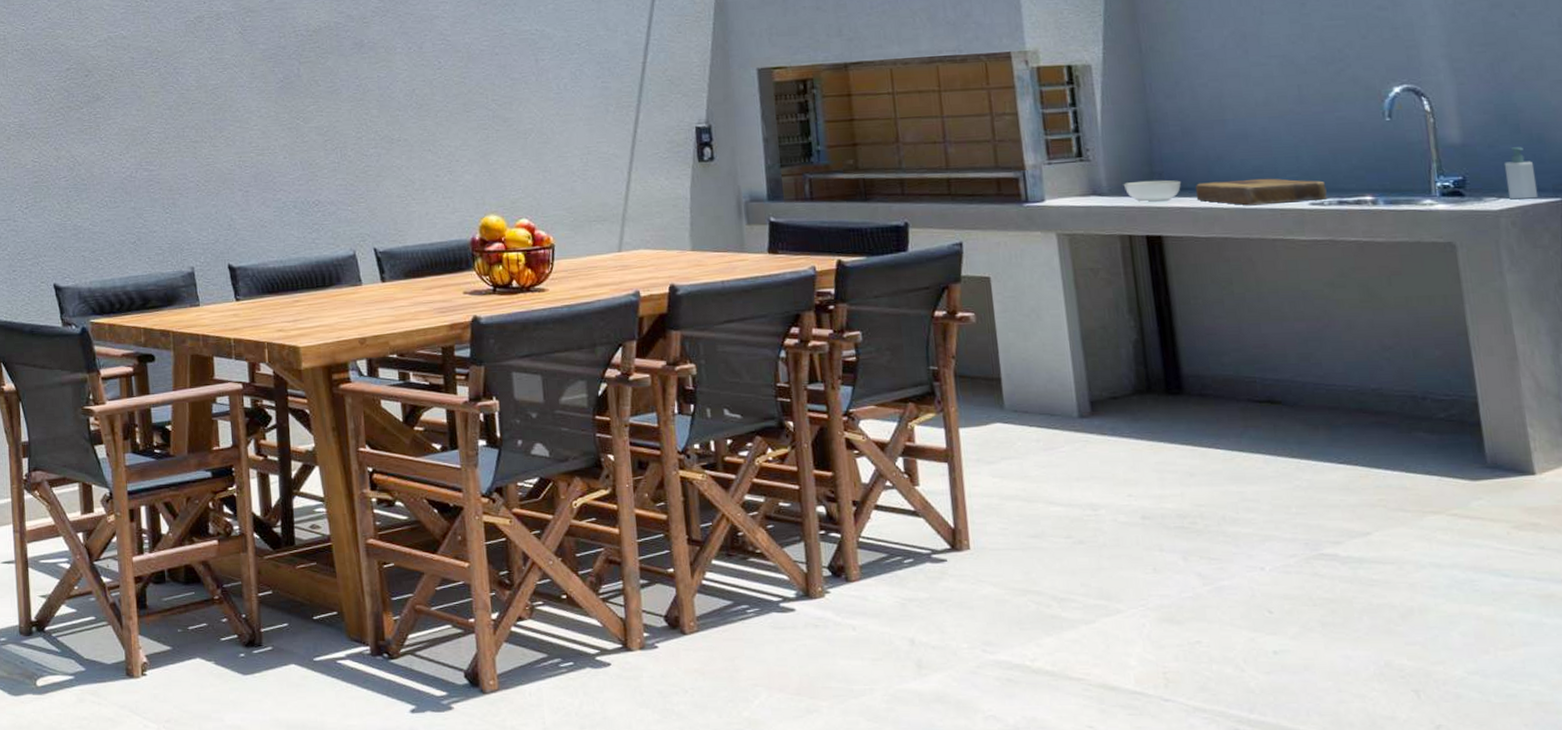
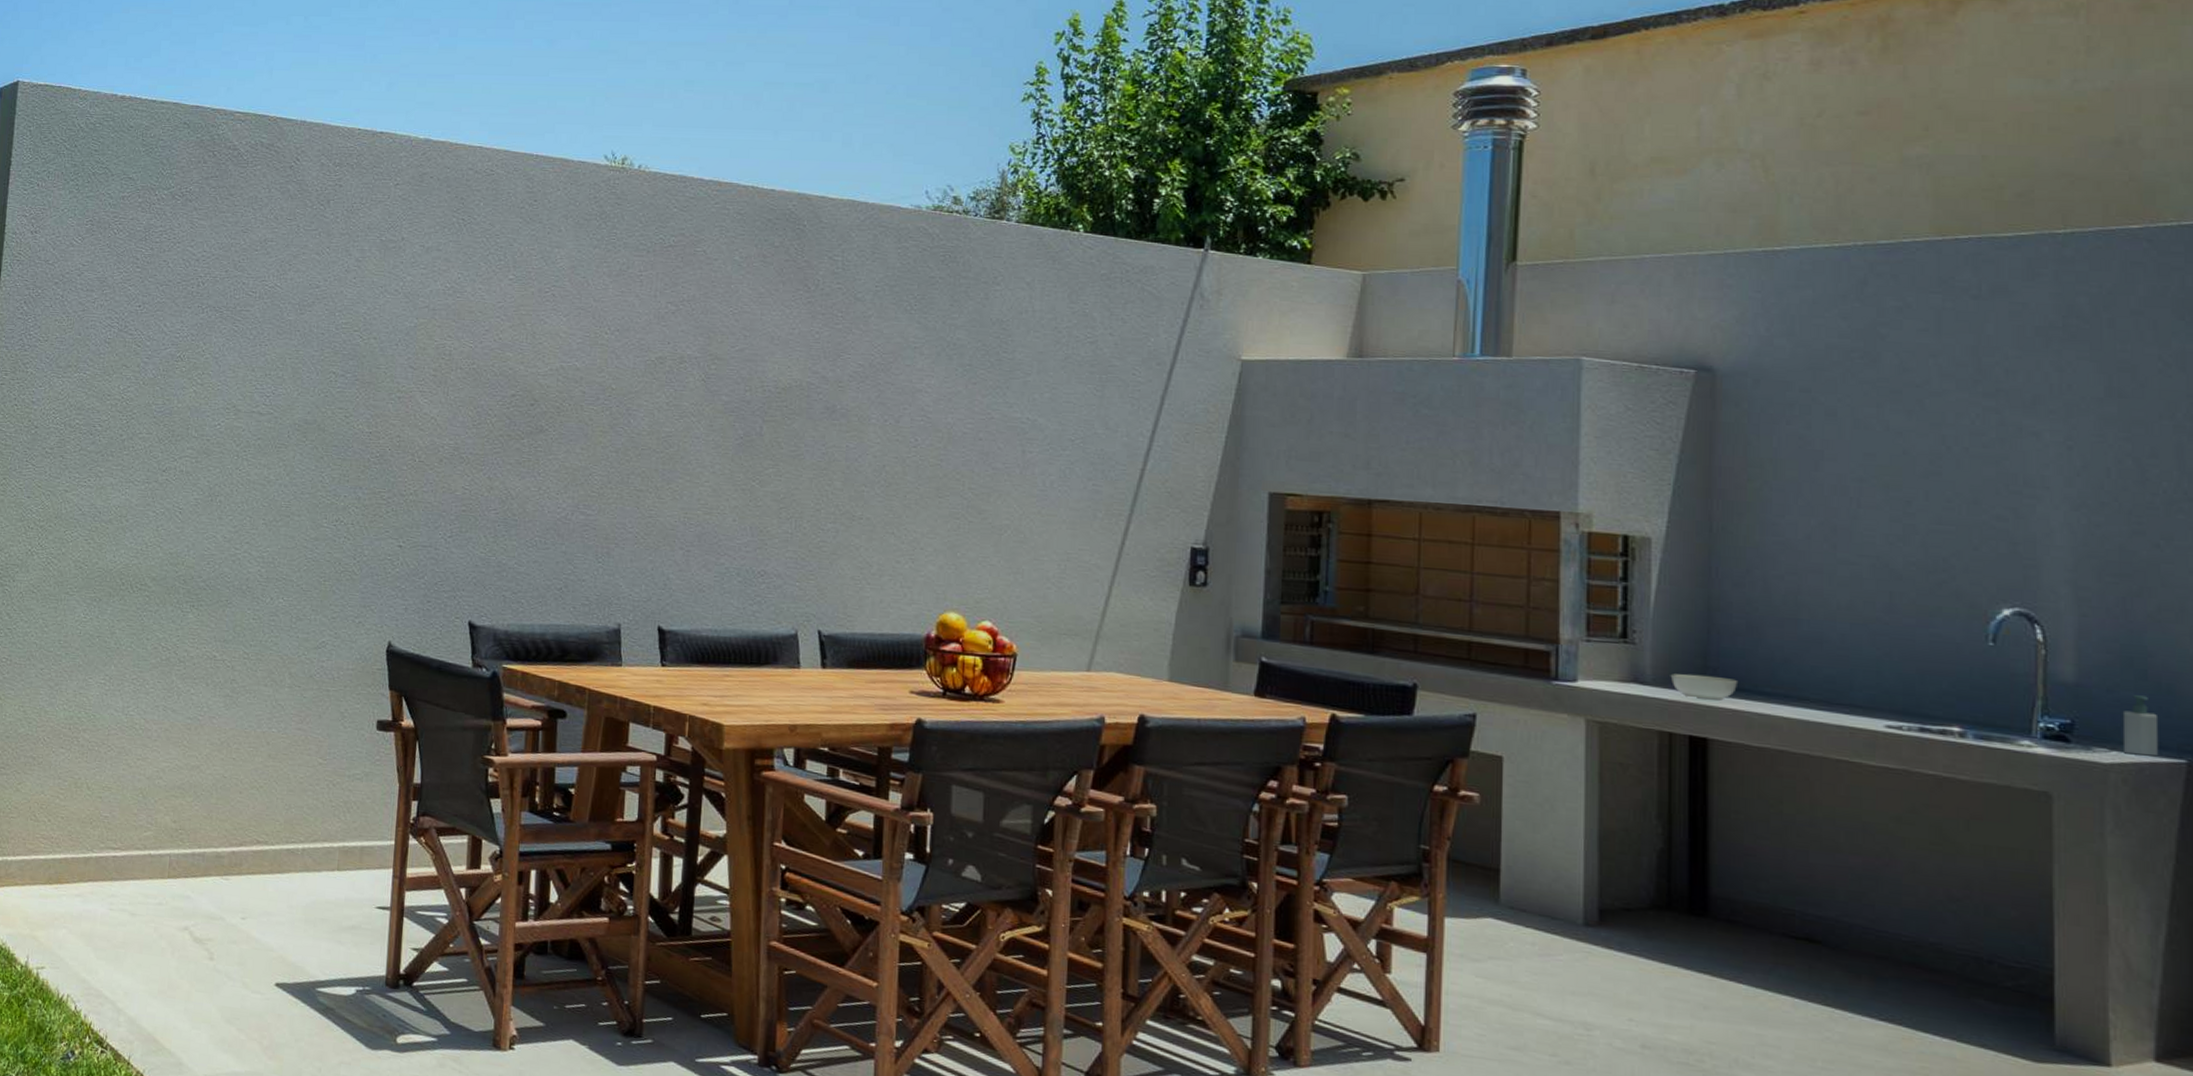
cutting board: present [1195,178,1328,206] -> none [1753,685,1907,724]

